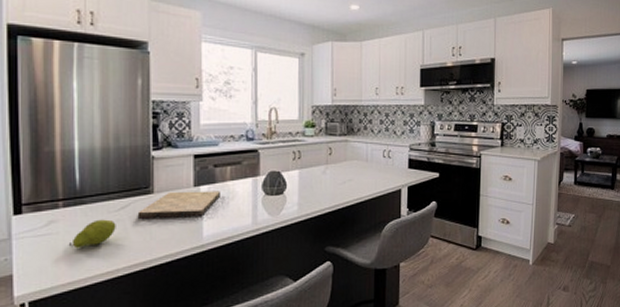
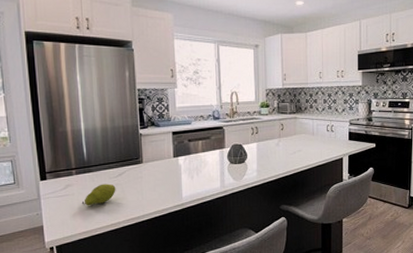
cutting board: present [137,191,220,219] -> none [131,161,194,183]

